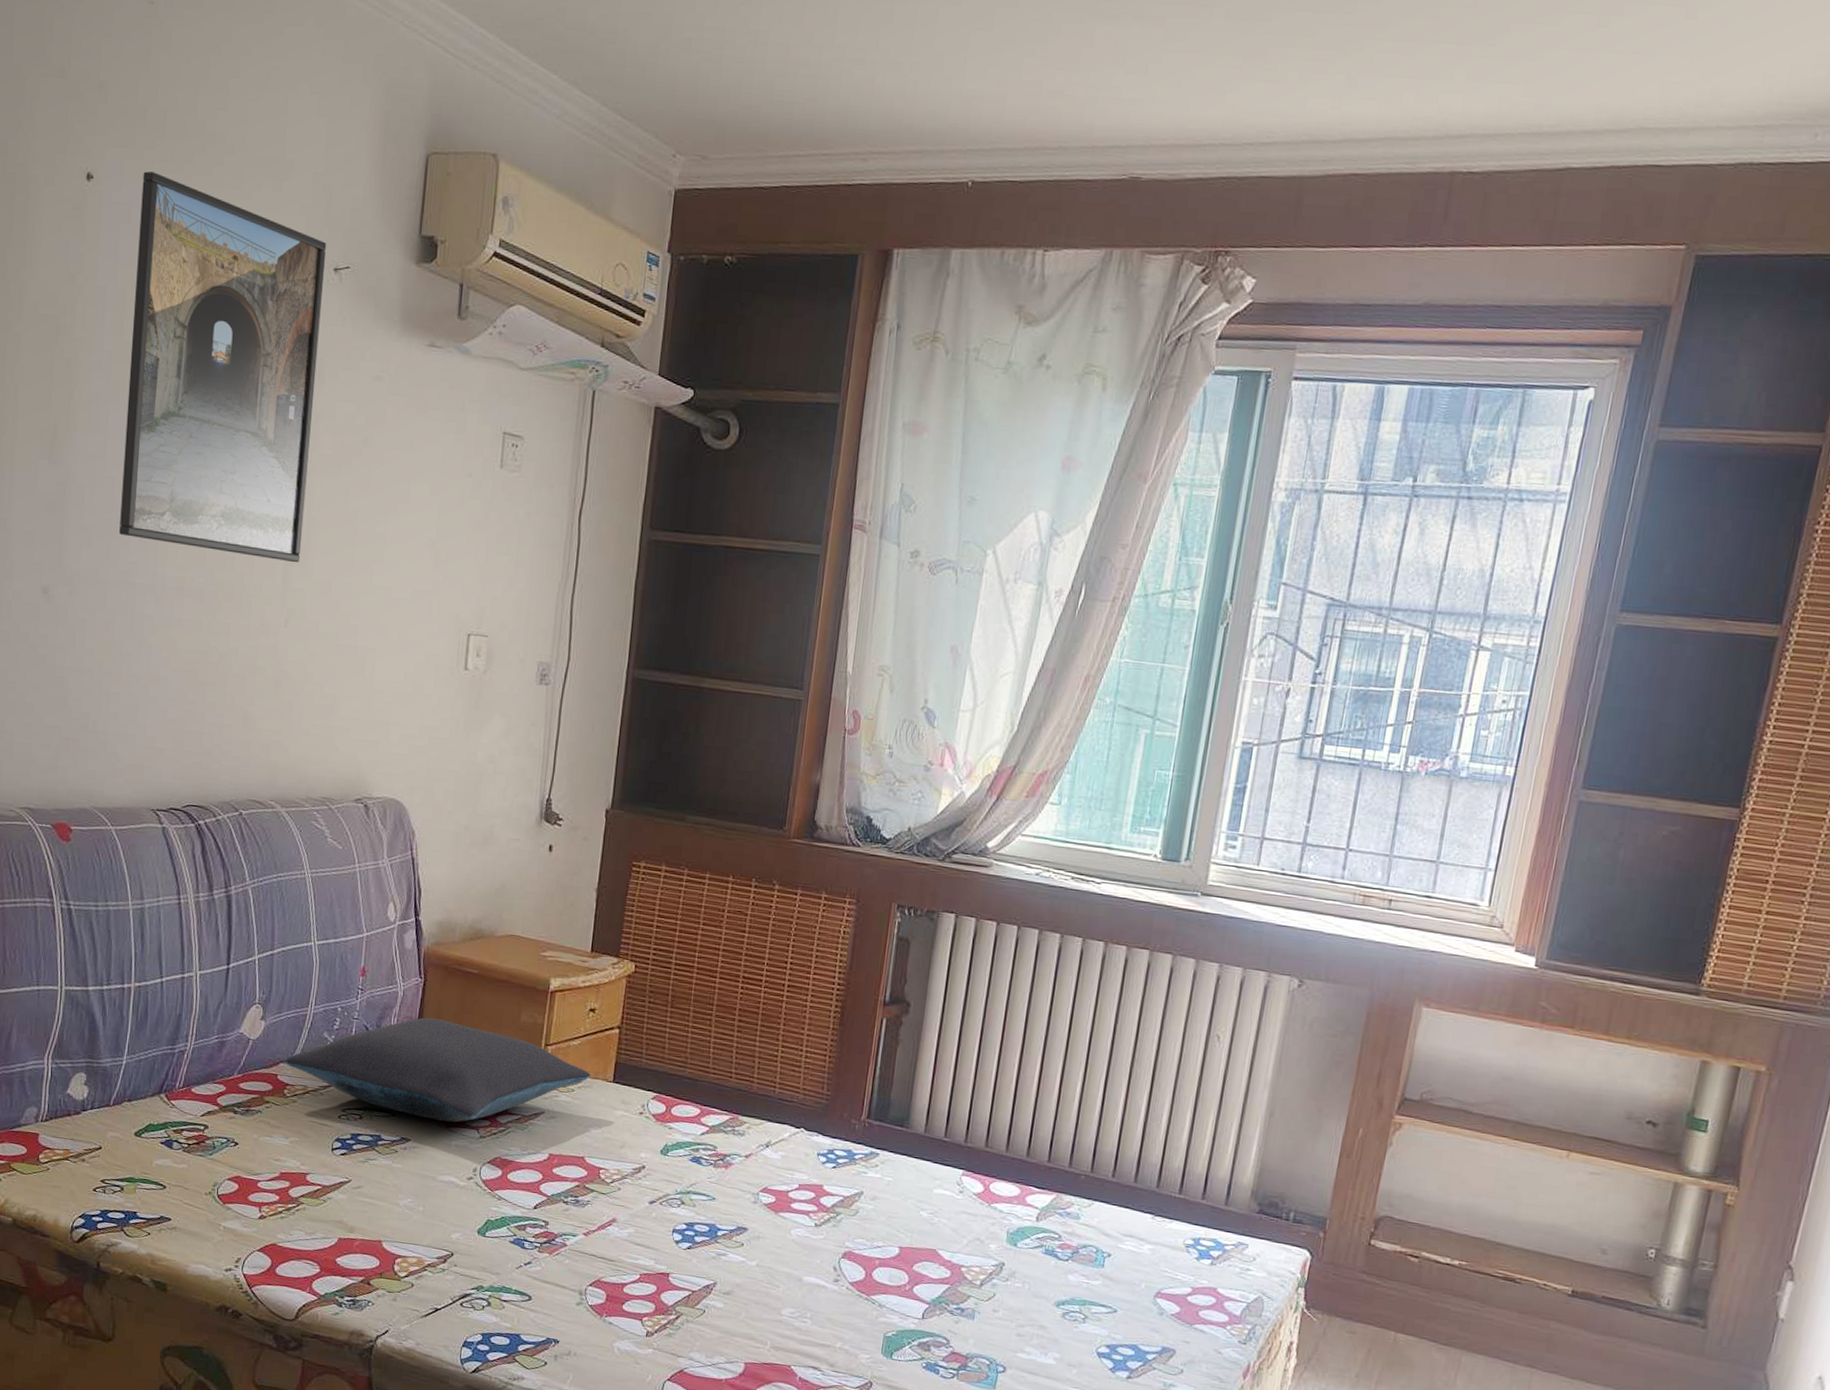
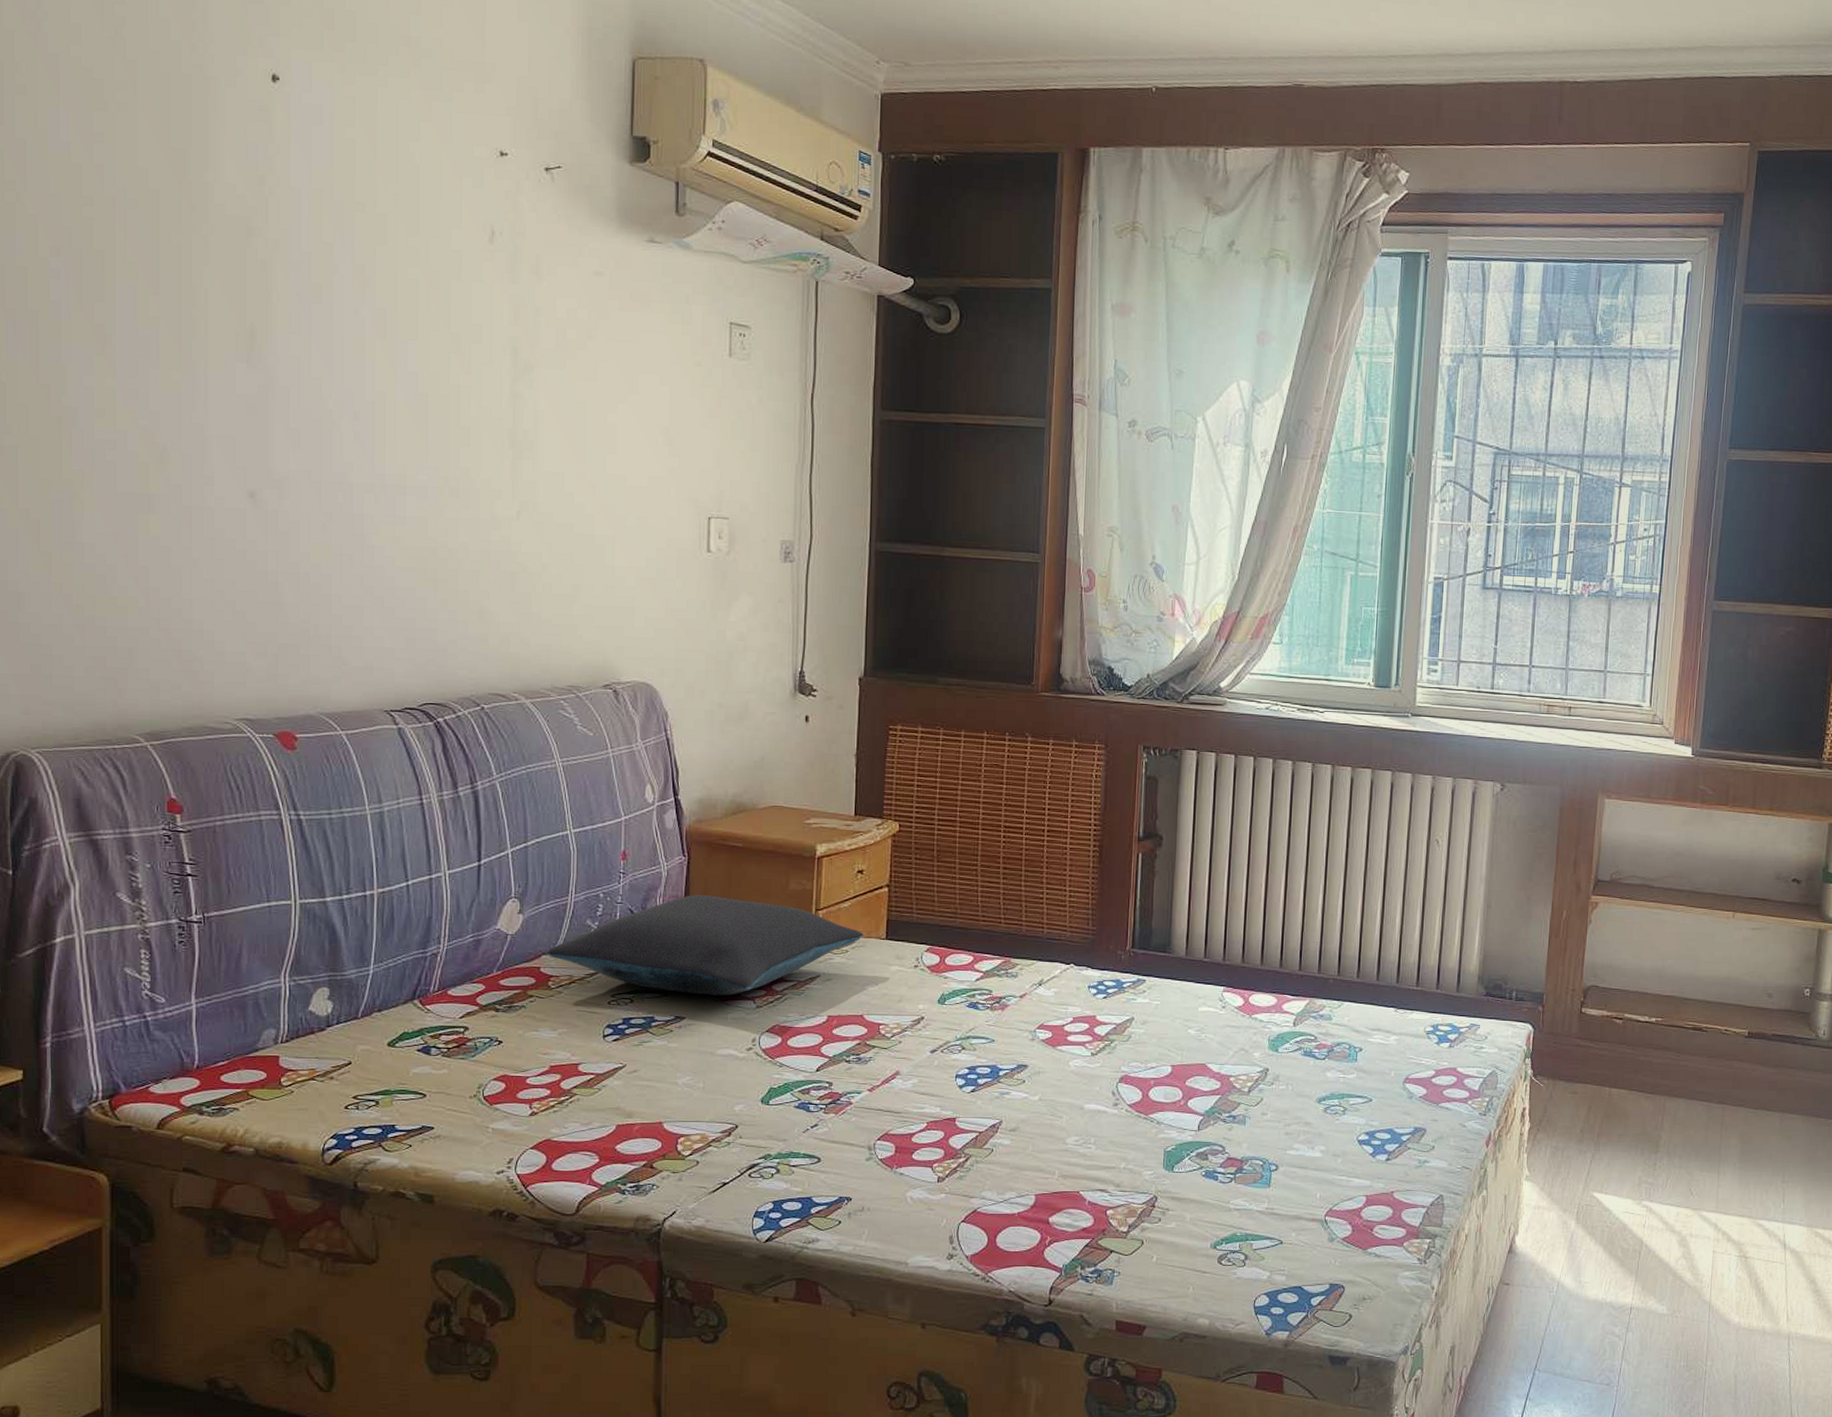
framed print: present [119,171,327,563] -> none [331,73,536,456]

